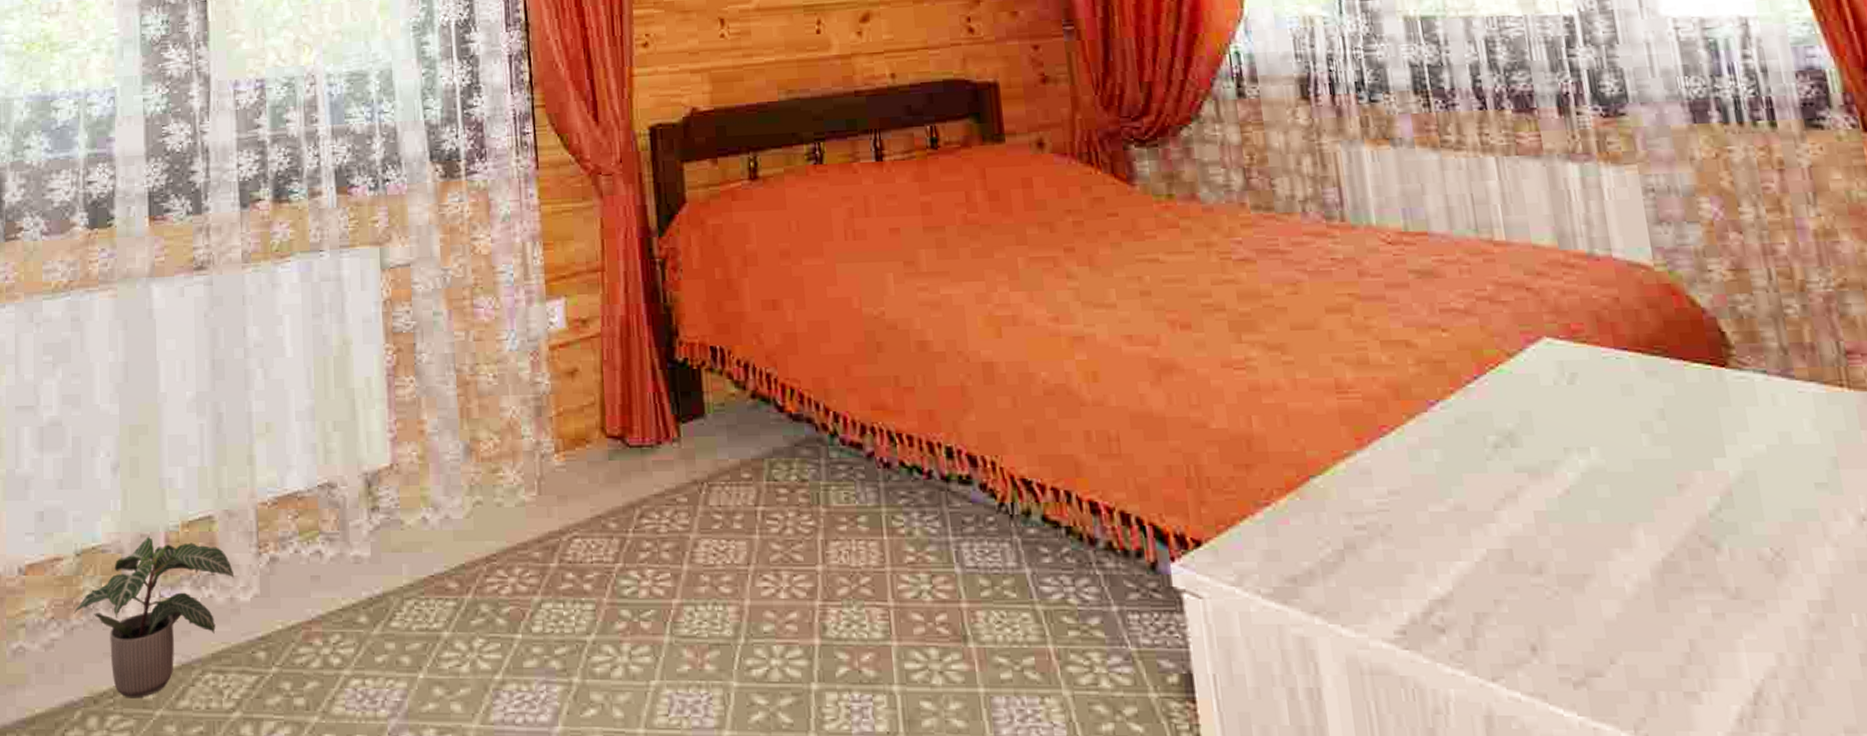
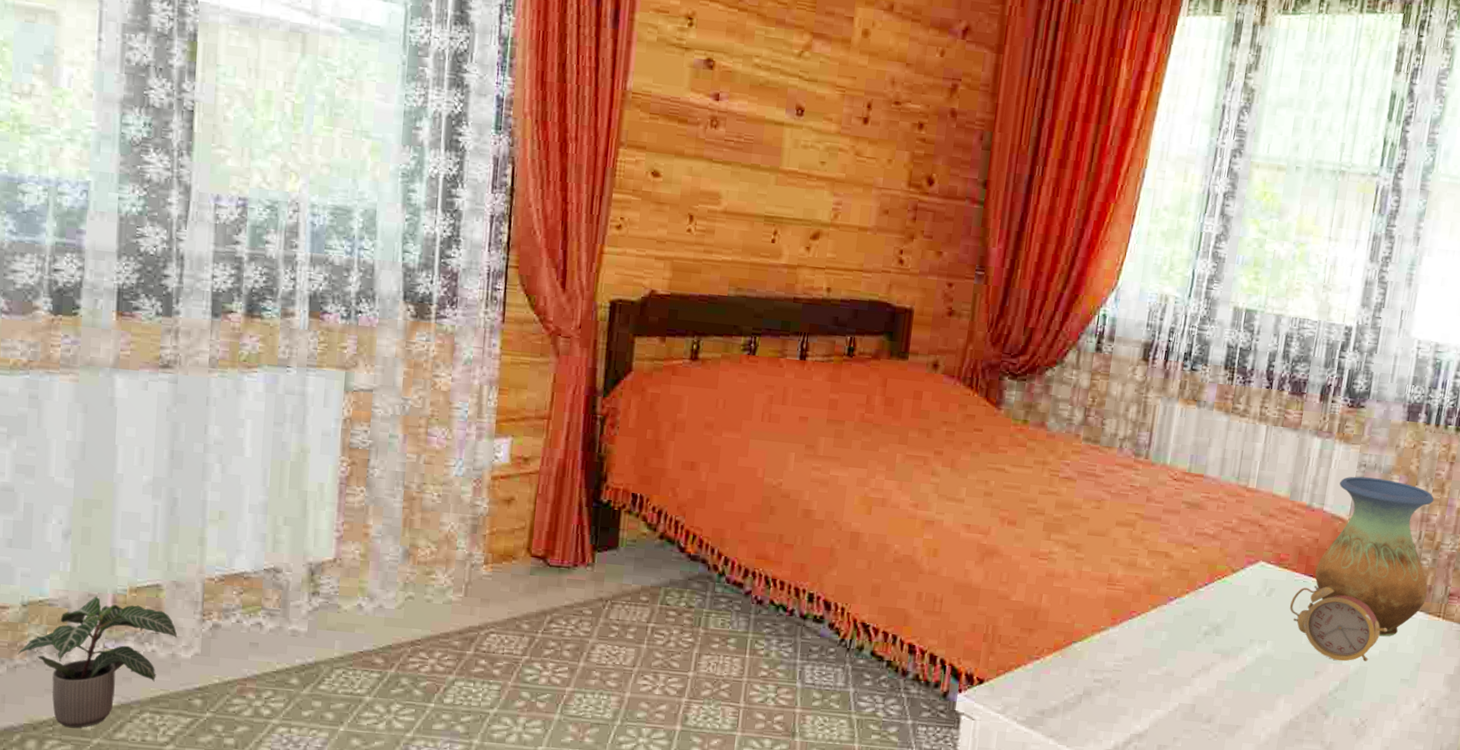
alarm clock: none [1607,361,1767,466] -> present [1290,585,1387,662]
vase: none [1624,204,1812,424] -> present [1315,476,1434,637]

